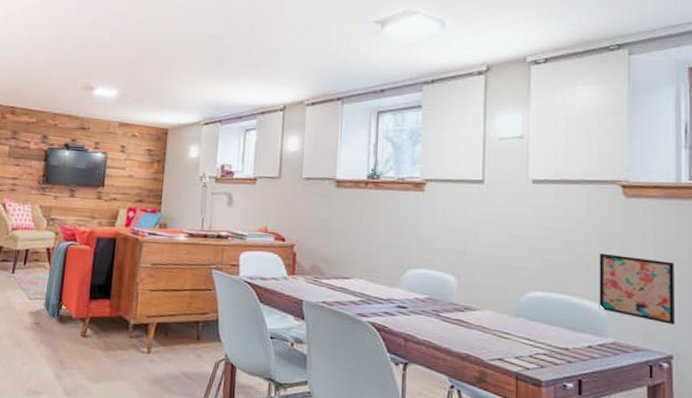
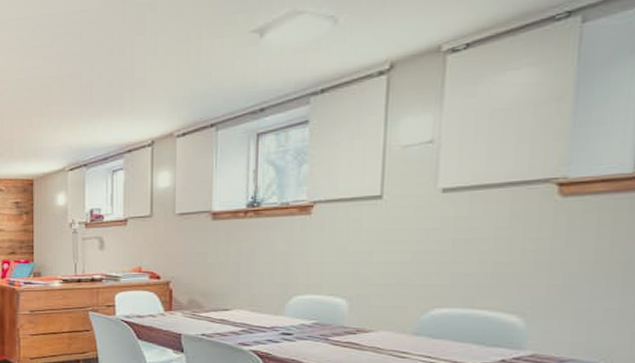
wall art: present [599,252,675,325] -> none [517,261,619,332]

